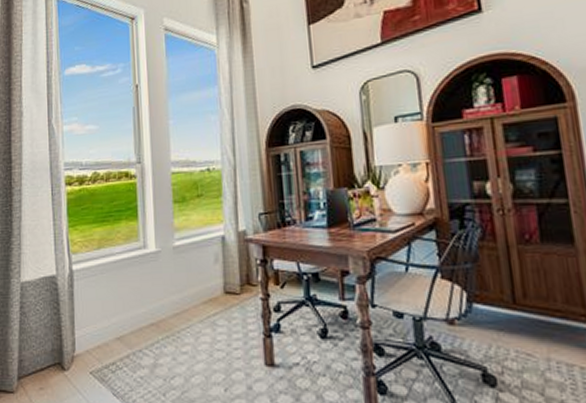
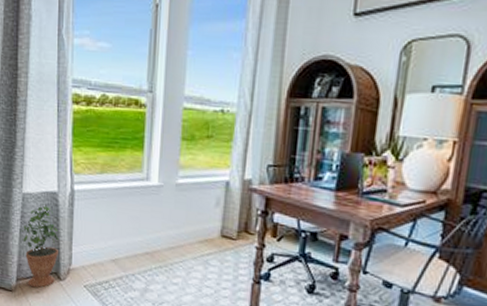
potted plant: none [18,290,61,384] -> present [18,204,59,288]

